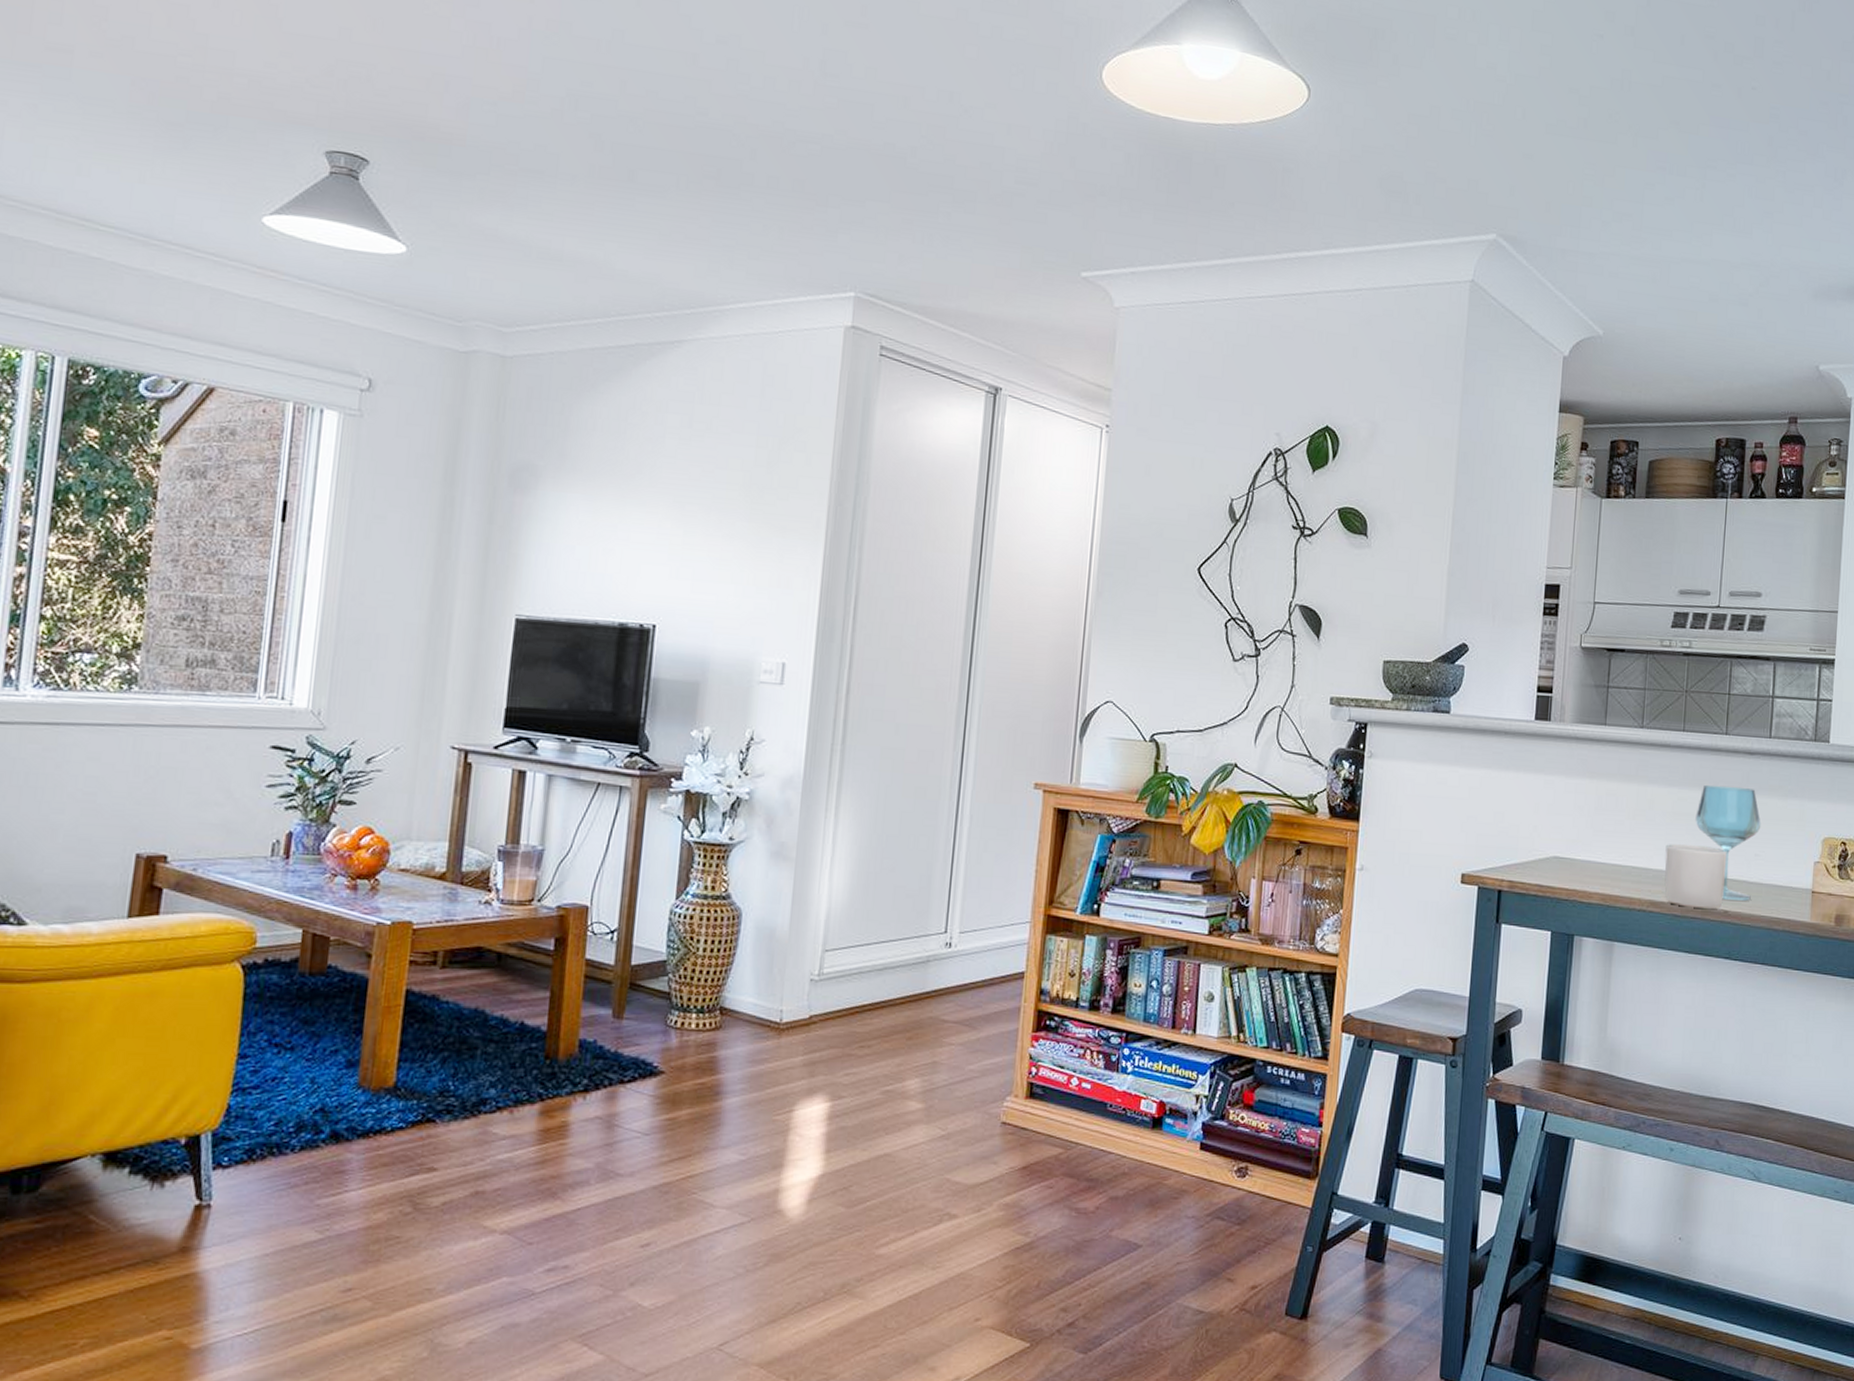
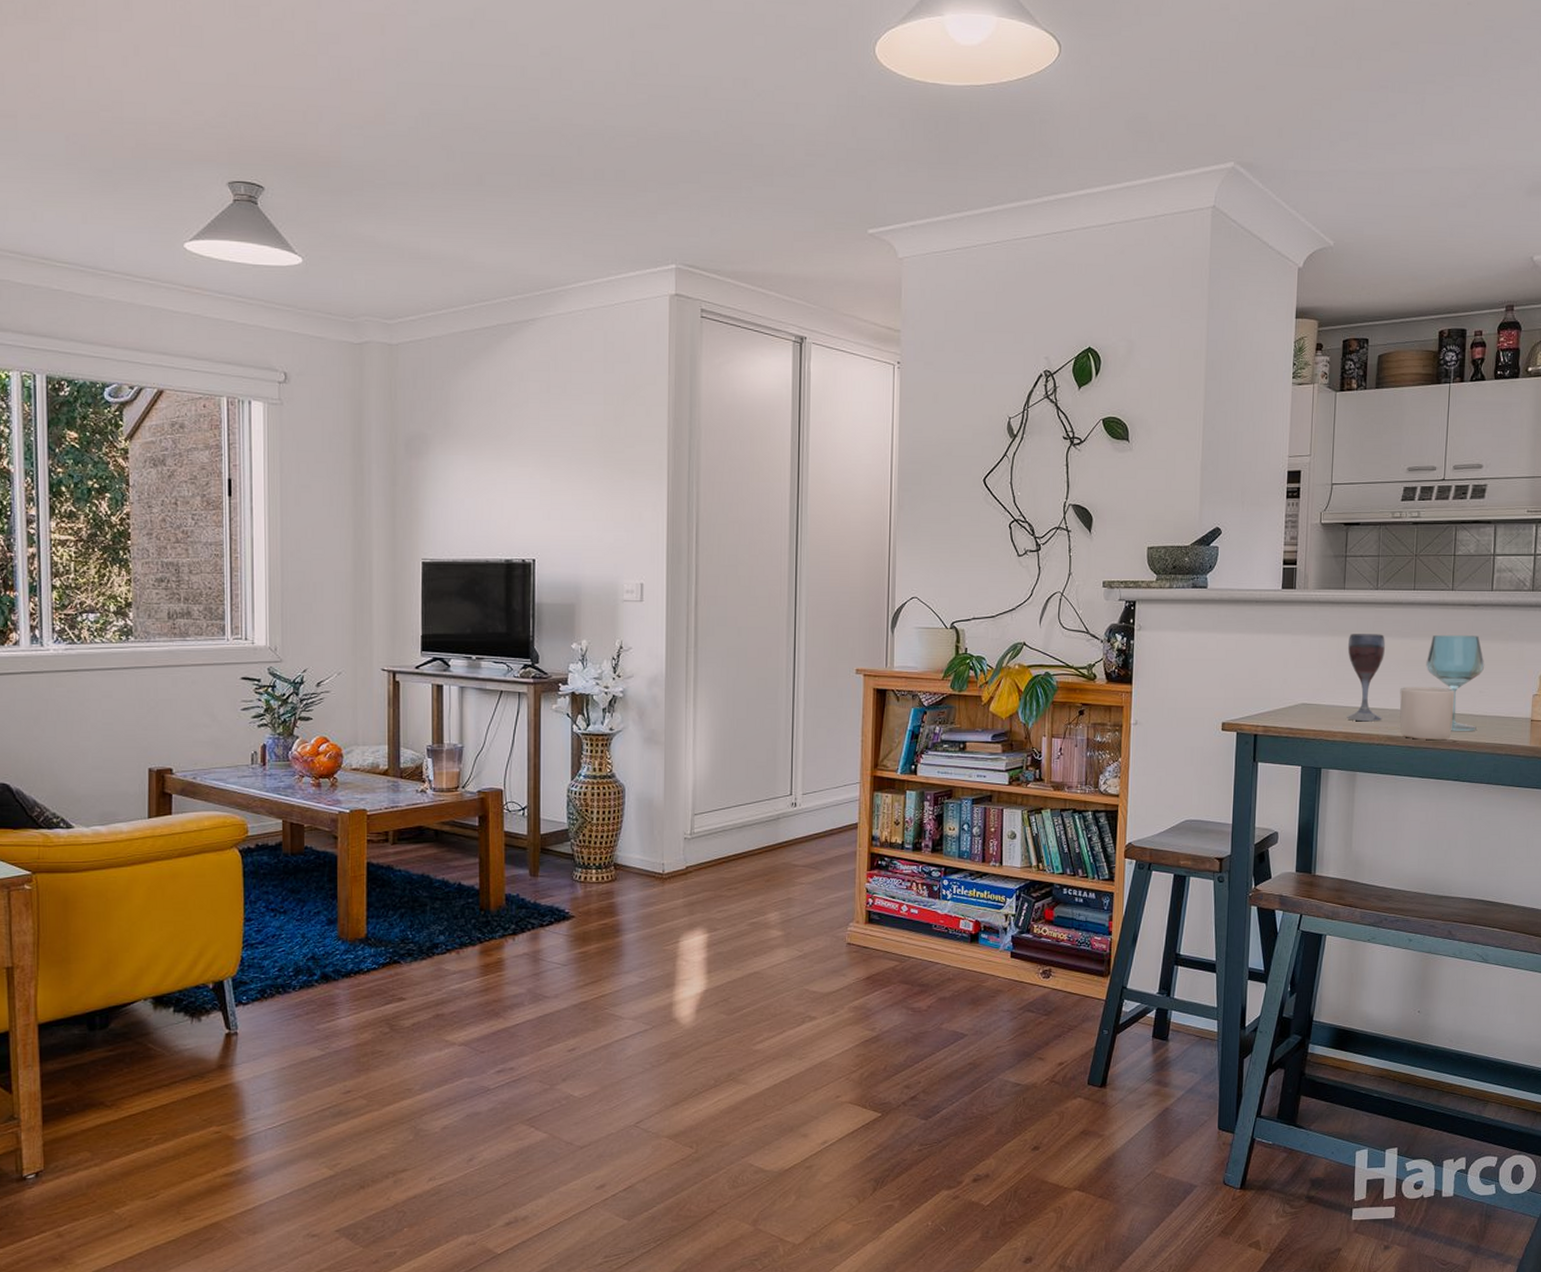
cup: none [1604,778,1651,883] -> present [1347,634,1386,722]

